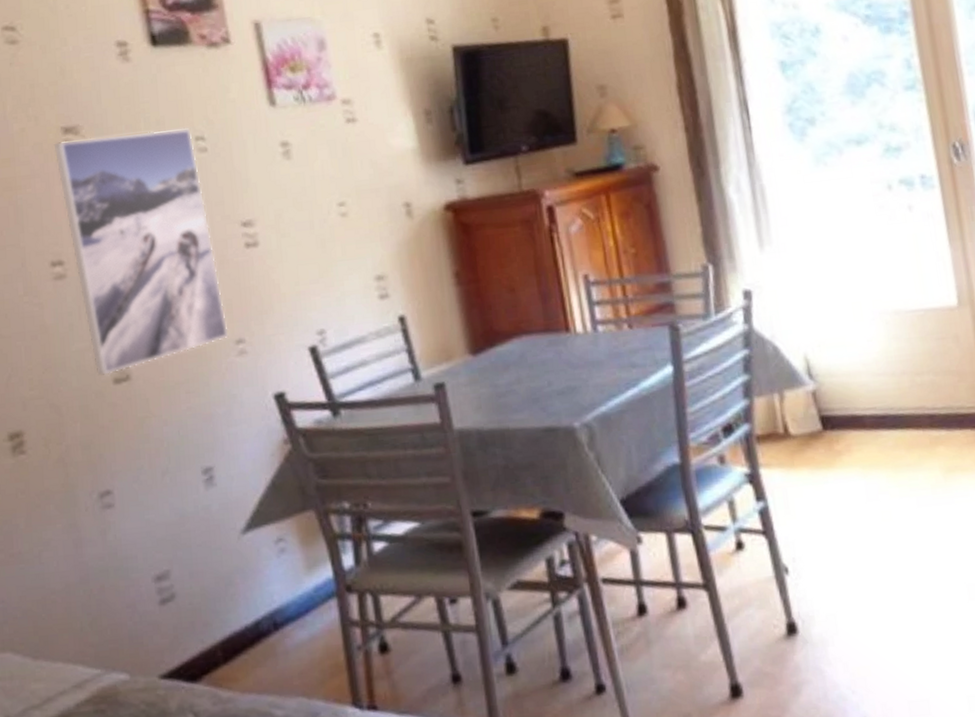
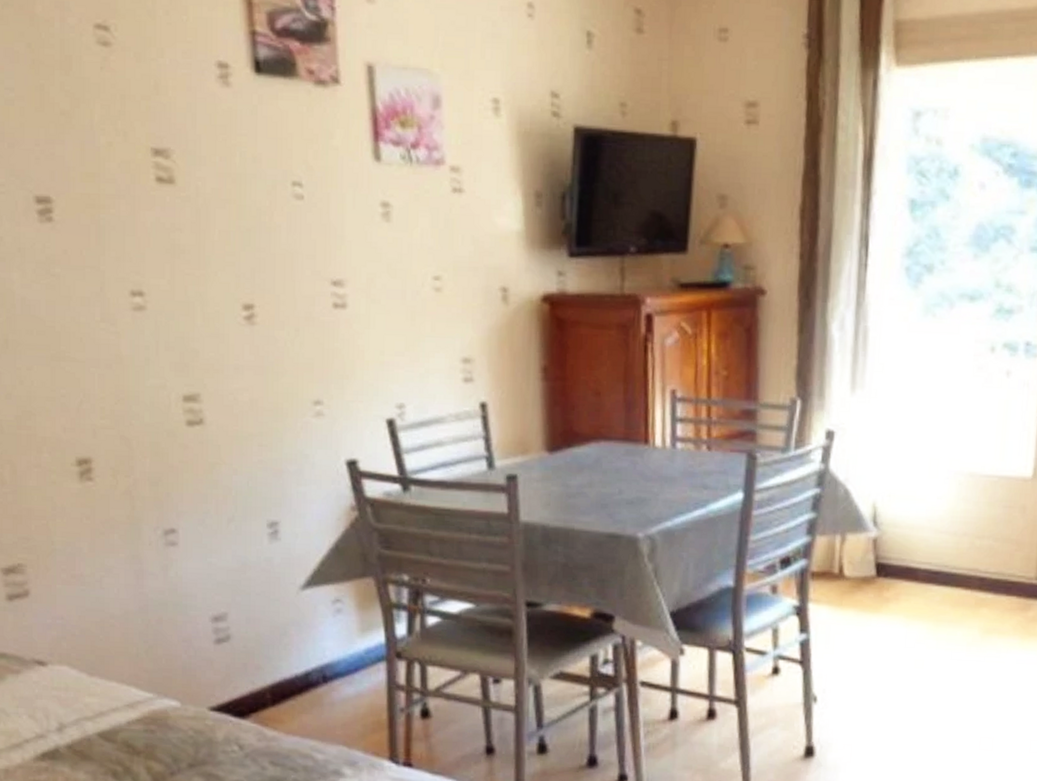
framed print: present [53,127,229,377] -> none [142,163,307,416]

